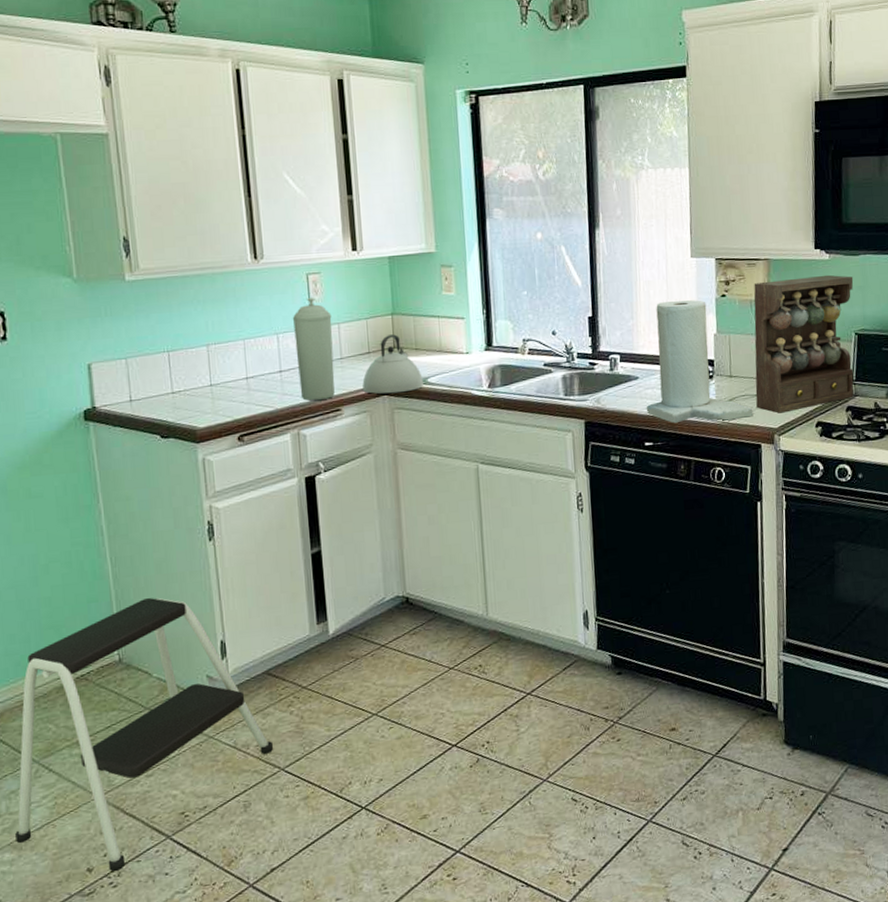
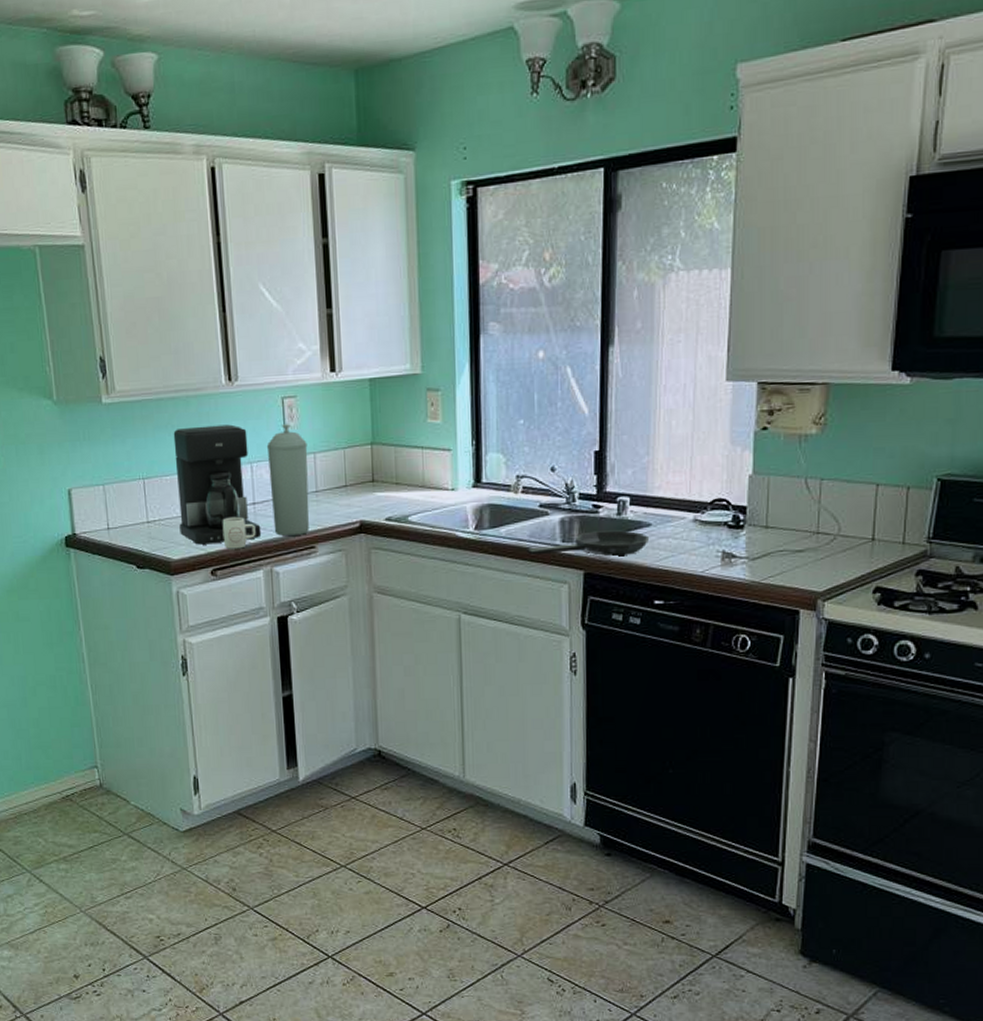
step stool: present [15,597,274,872] -> none [12,728,244,982]
coffee maker: none [199,299,288,413] -> present [173,424,262,545]
mug: none [248,384,283,415] -> present [222,516,256,549]
kettle: present [362,334,424,394] -> none [337,466,404,532]
frying pan: none [535,383,638,408] -> present [527,530,650,556]
paper towel: present [646,300,754,424] -> none [658,433,792,581]
spice rack: present [754,274,854,413] -> none [797,403,942,574]

